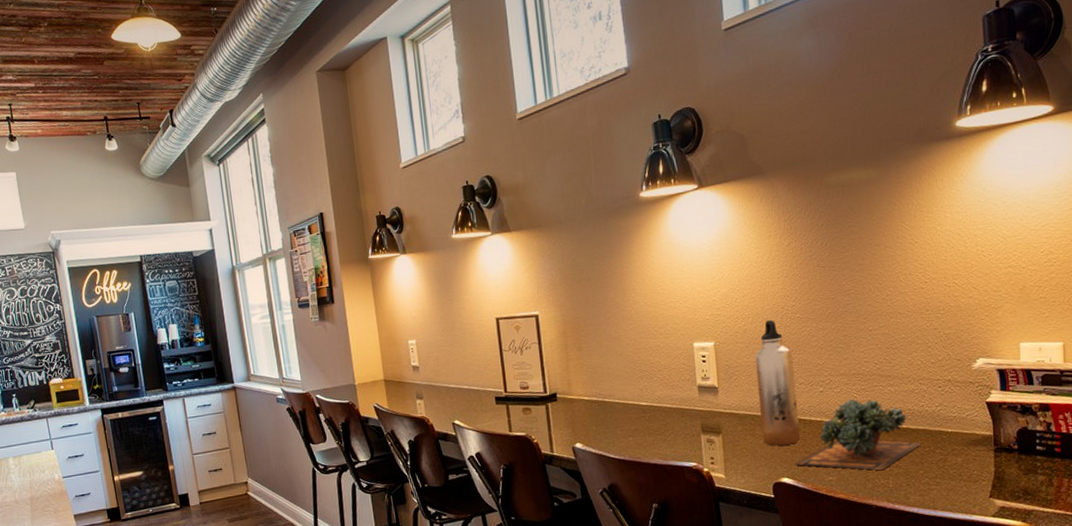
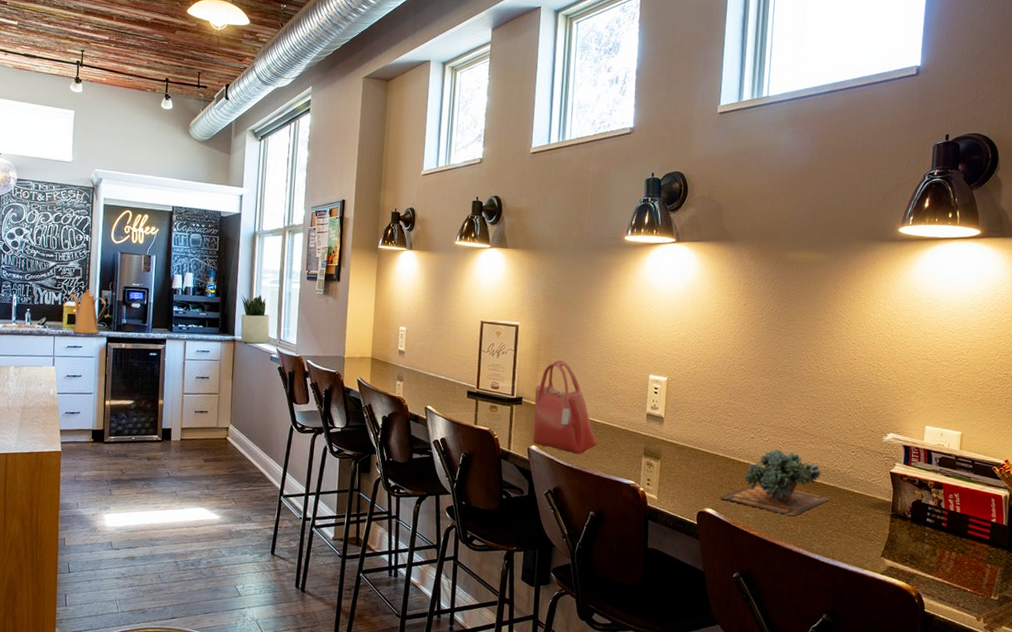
coffee pot: none [52,362,93,412] -> present [69,289,106,335]
planter: none [232,333,274,389] -> present [238,294,272,344]
handbag: none [569,344,648,445] -> present [532,360,597,455]
water bottle: present [754,319,800,446] -> none [695,366,733,480]

